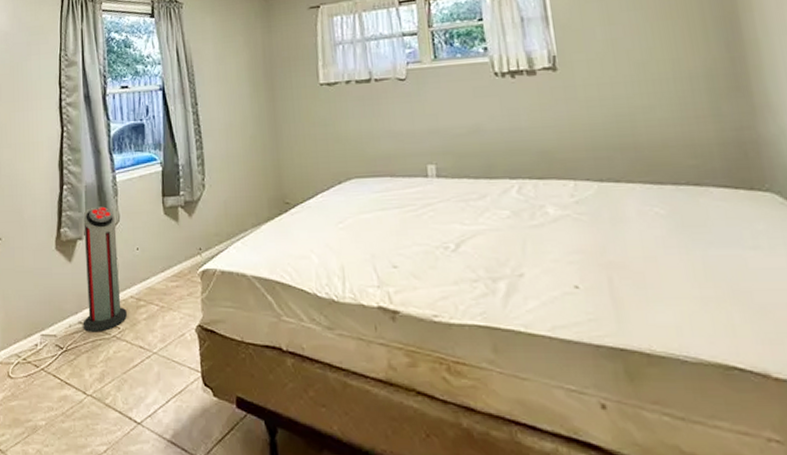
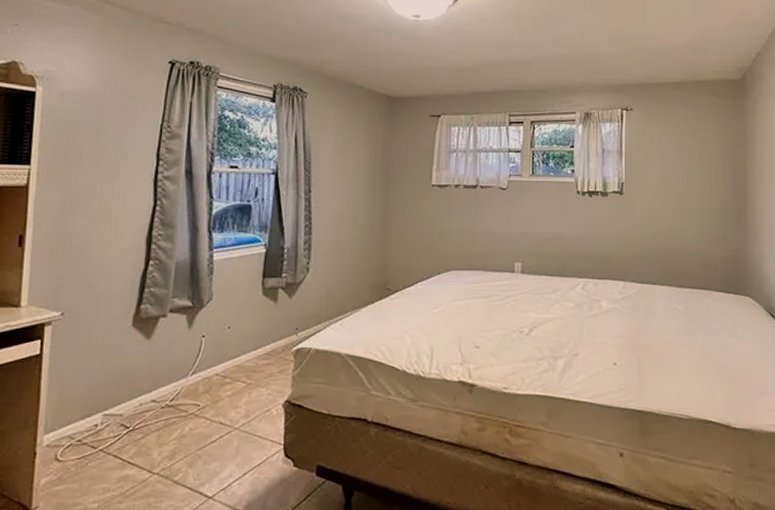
air purifier: present [83,206,127,332] -> none [156,284,209,410]

